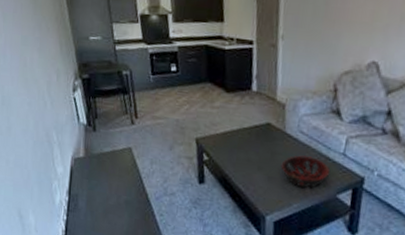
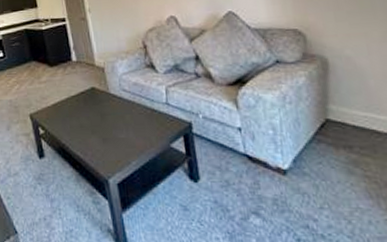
decorative bowl: present [281,155,331,189] -> none [112,112,159,144]

